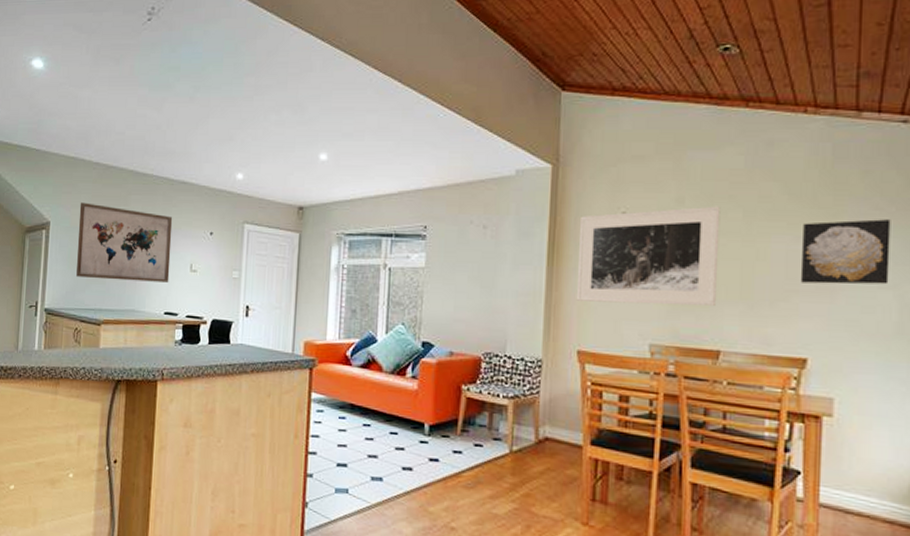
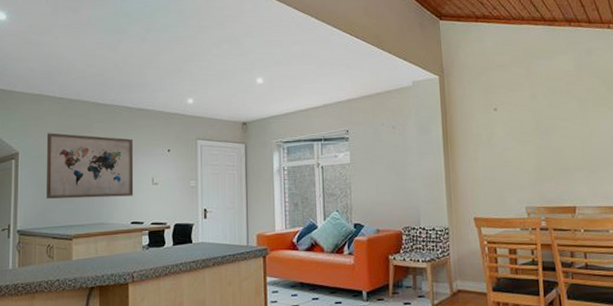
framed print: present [576,206,721,306] -> none [464,99,568,179]

